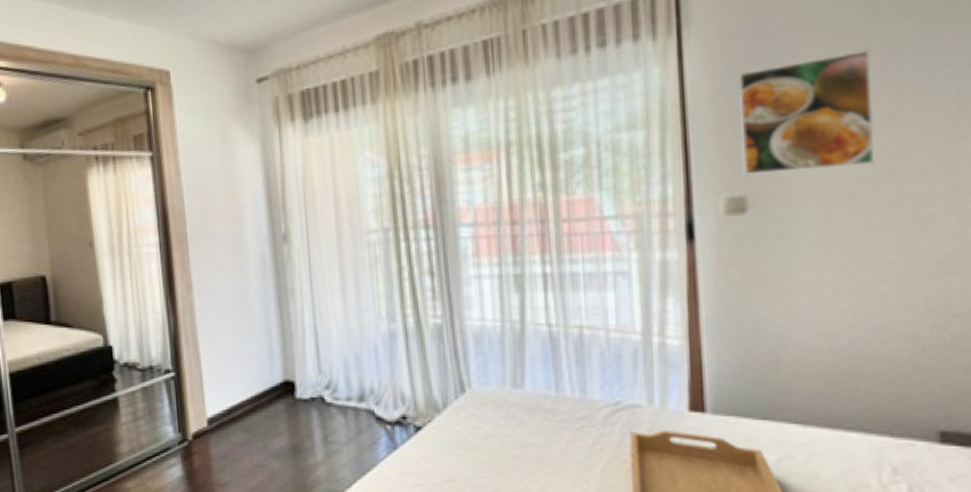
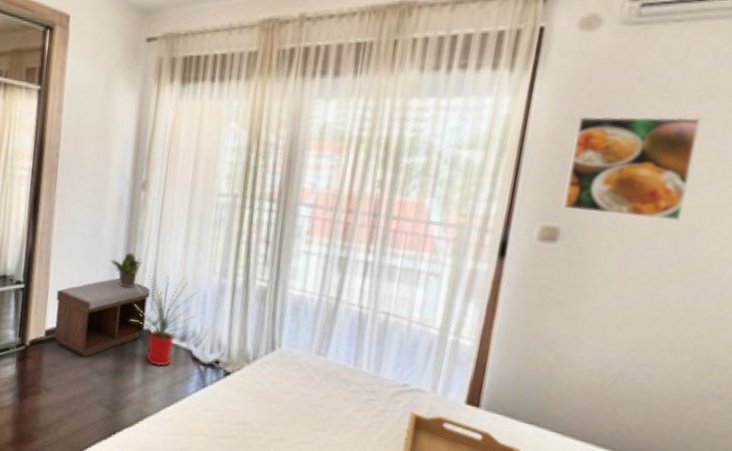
bench: none [211,344,319,441] -> present [53,277,150,357]
potted plant: none [263,314,300,354] -> present [109,252,143,288]
house plant: none [294,330,369,435] -> present [129,271,198,367]

